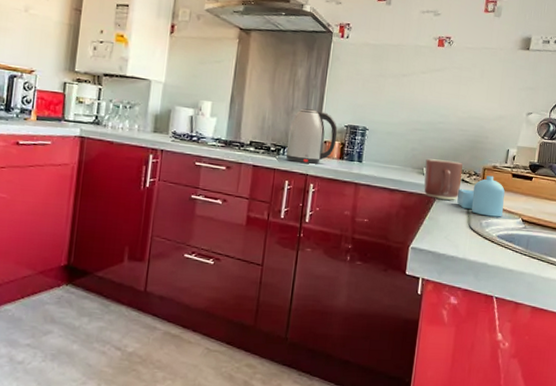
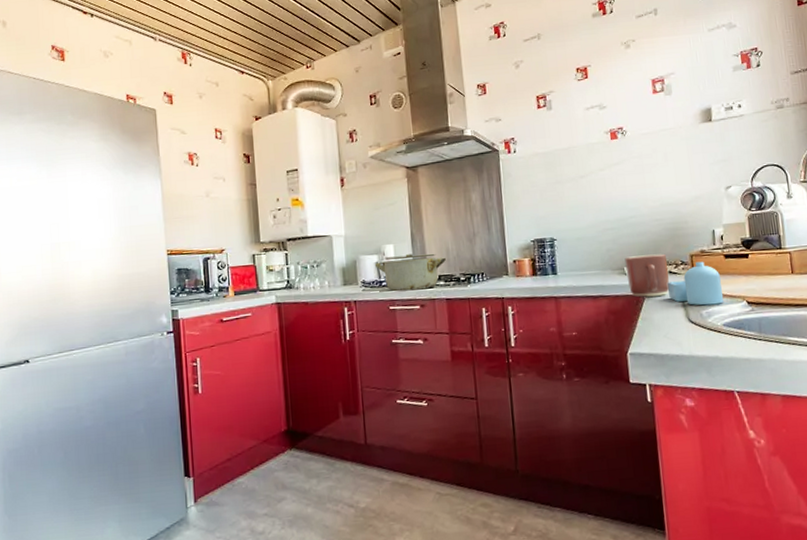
cooking pot: none [189,113,260,153] -> present [374,253,446,292]
kettle: present [285,108,337,165] -> none [473,230,526,288]

